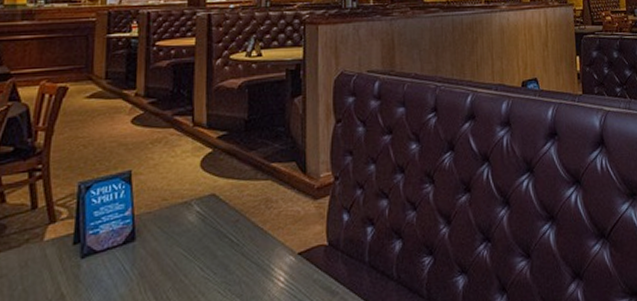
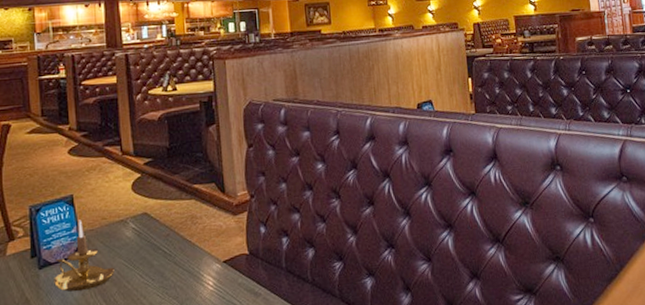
candle holder: none [97,200,171,286] -> present [54,220,115,292]

